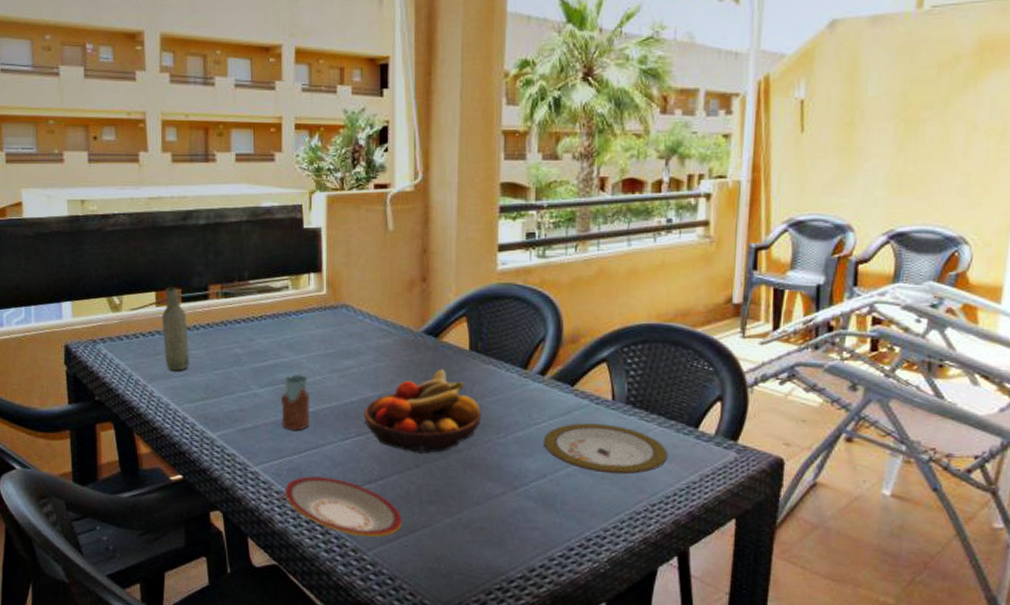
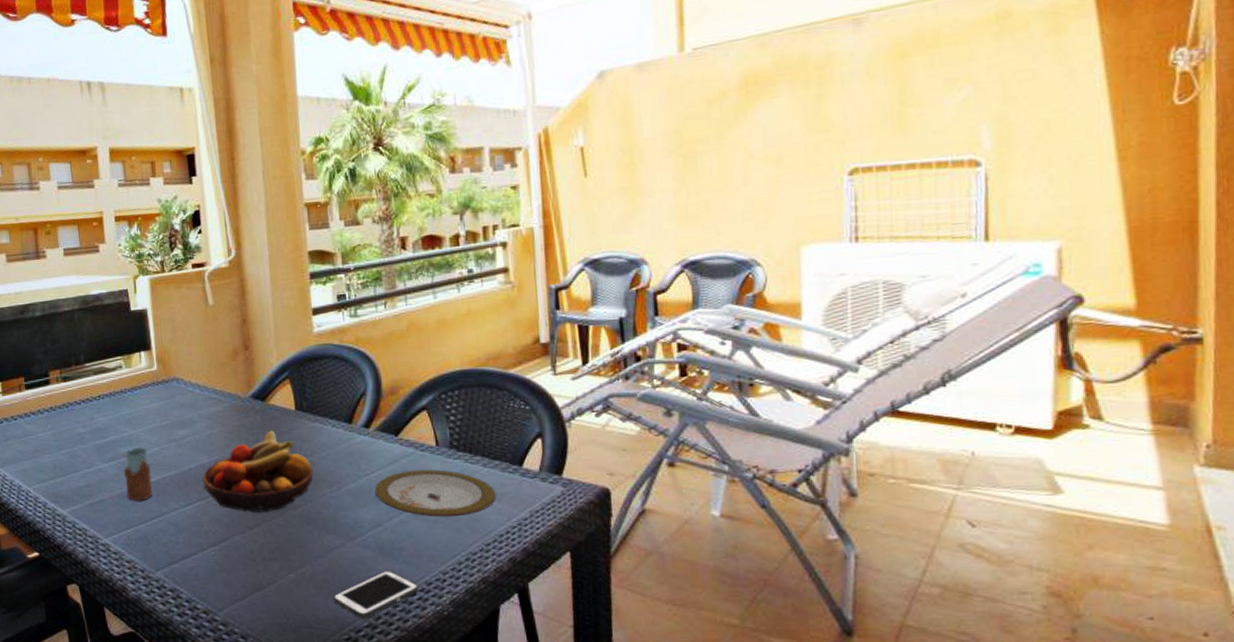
bottle: present [161,286,190,371] -> none [8,376,37,454]
plate: present [285,475,402,537] -> none [135,542,249,597]
cell phone: none [488,522,578,570] -> present [333,569,419,619]

